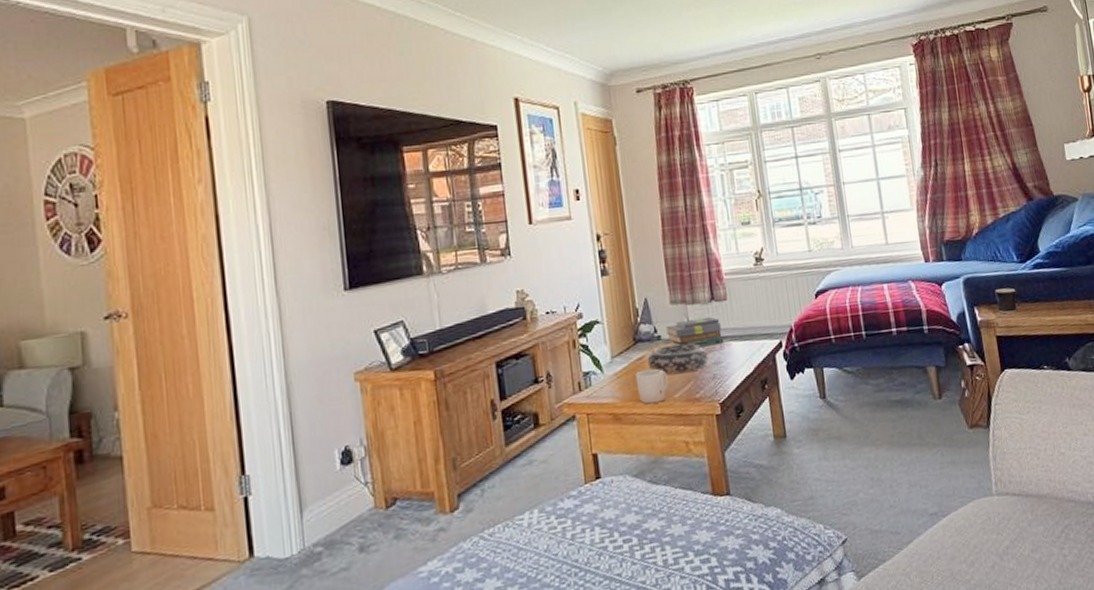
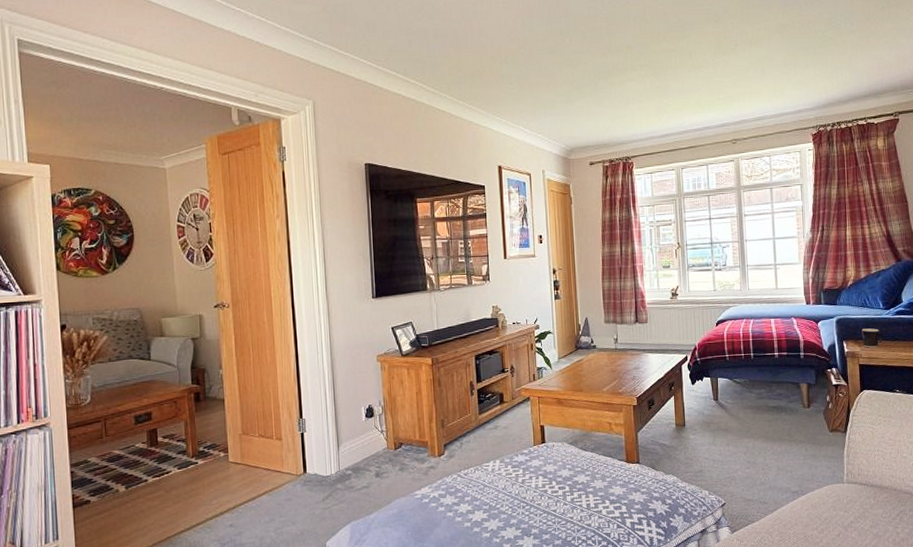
mug: present [635,368,669,405] -> none [575,368,599,394]
decorative bowl: present [647,343,709,374] -> none [584,352,631,374]
books: present [666,316,725,353] -> none [600,334,643,360]

